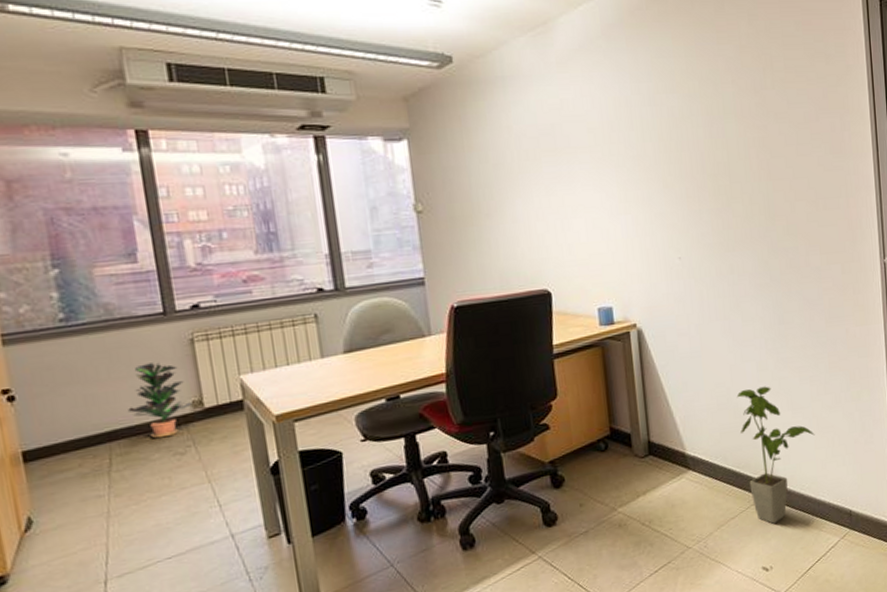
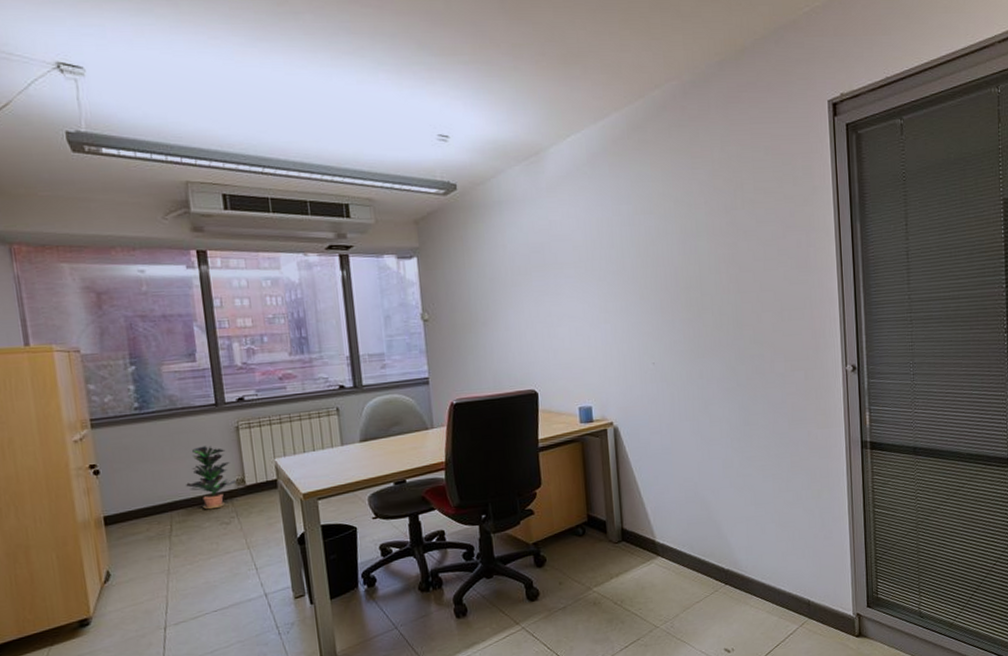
house plant: present [736,386,815,524] -> none [703,482,777,609]

